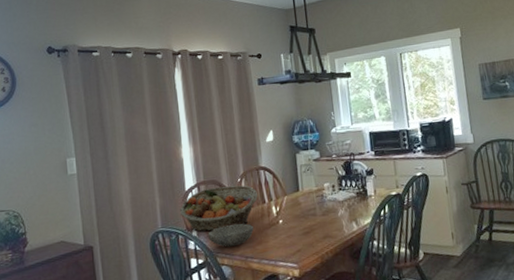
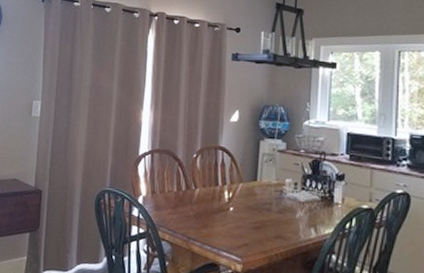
fruit basket: present [179,185,258,232] -> none [129,158,211,204]
bowl: present [208,223,254,248] -> none [153,199,201,224]

